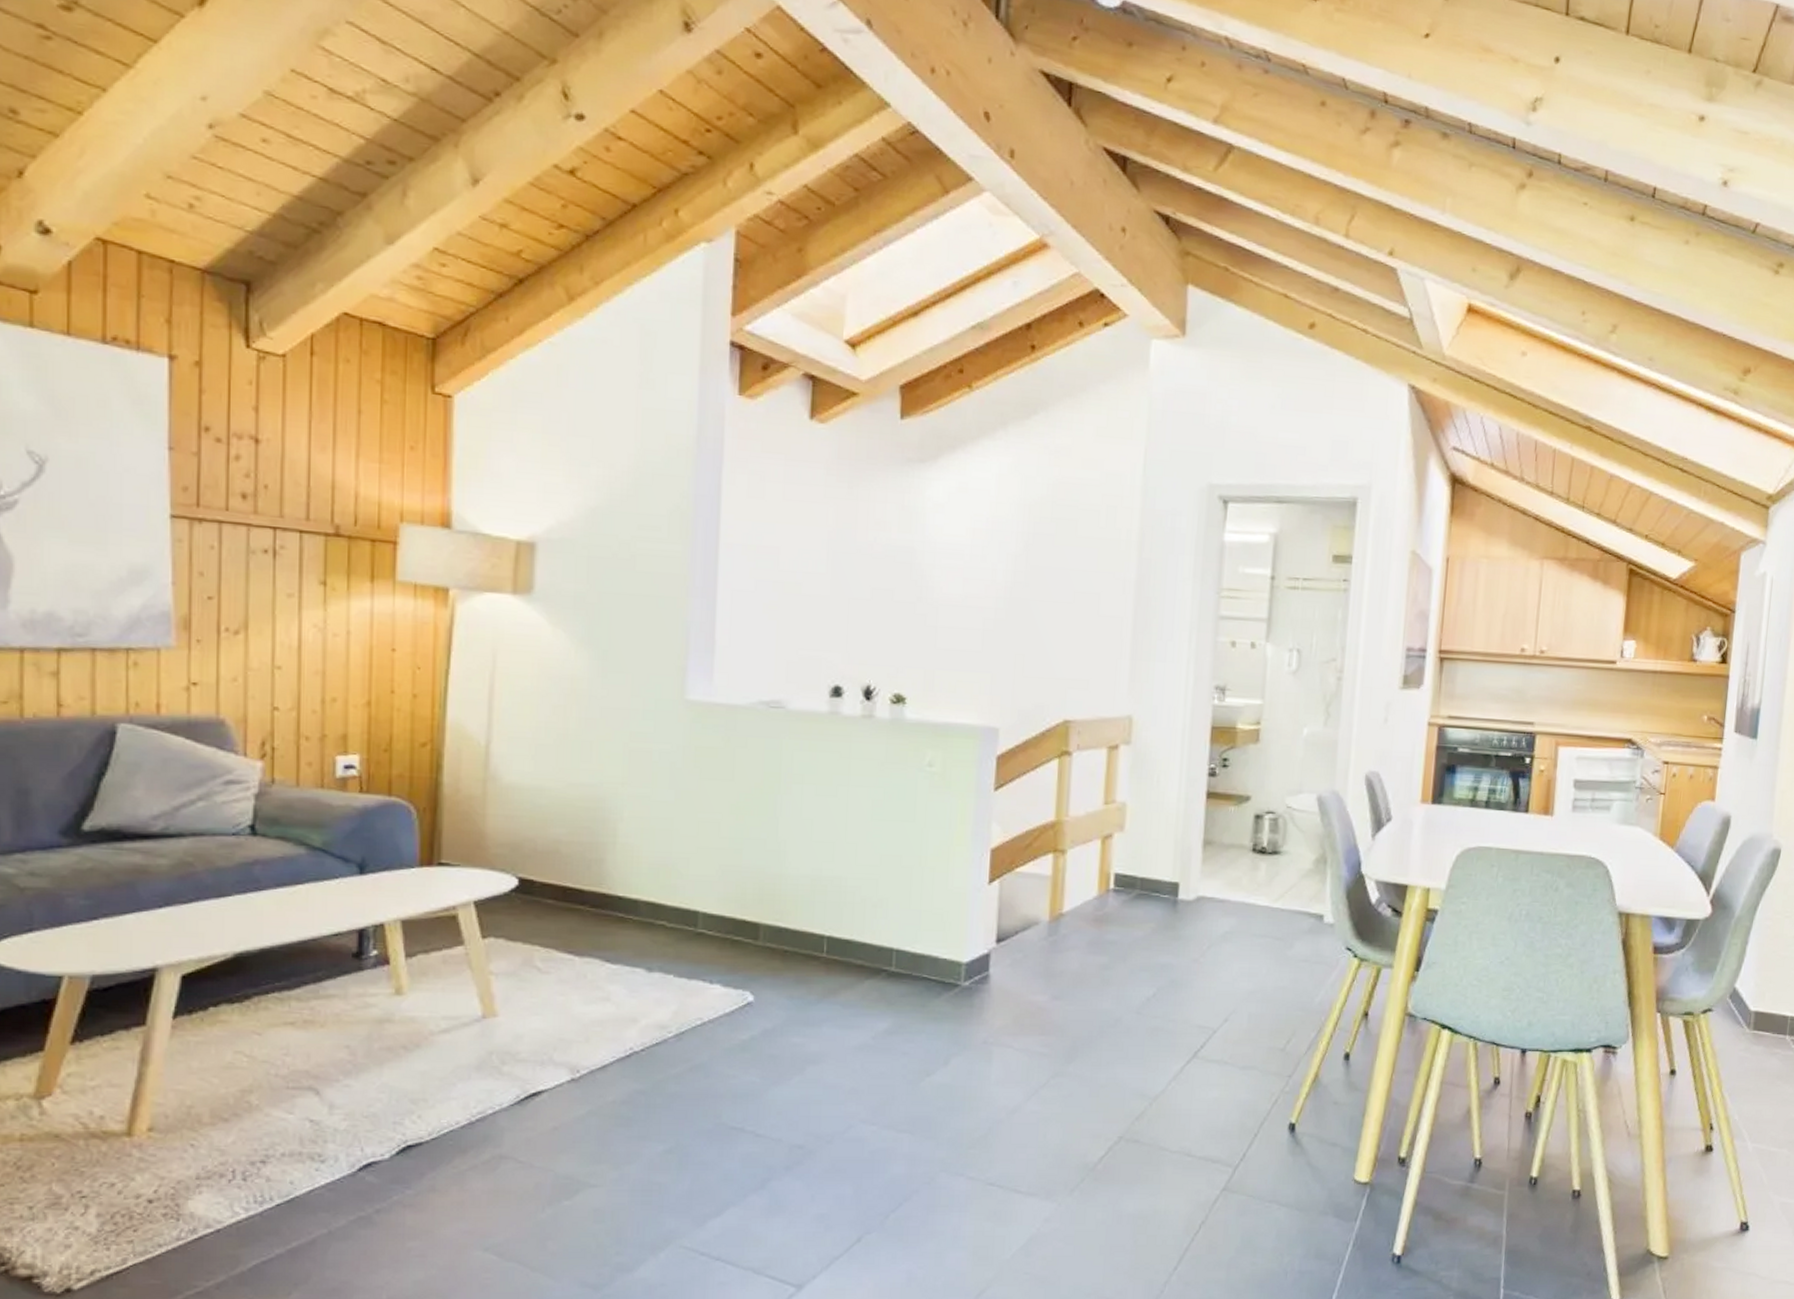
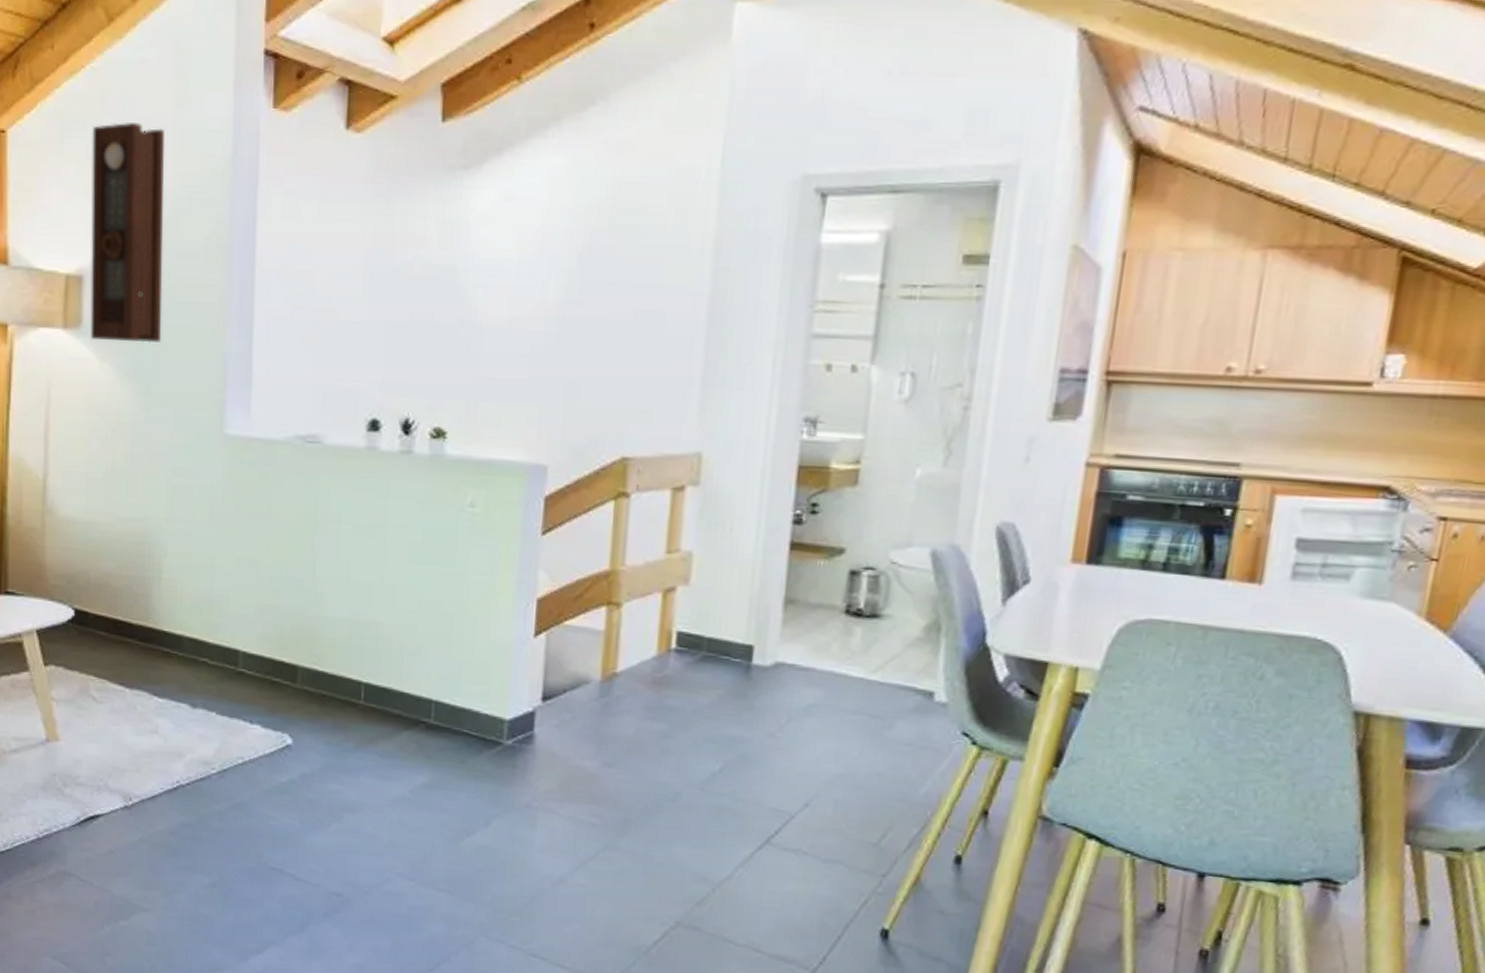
pendulum clock: none [542,397,626,611] -> present [90,122,165,343]

